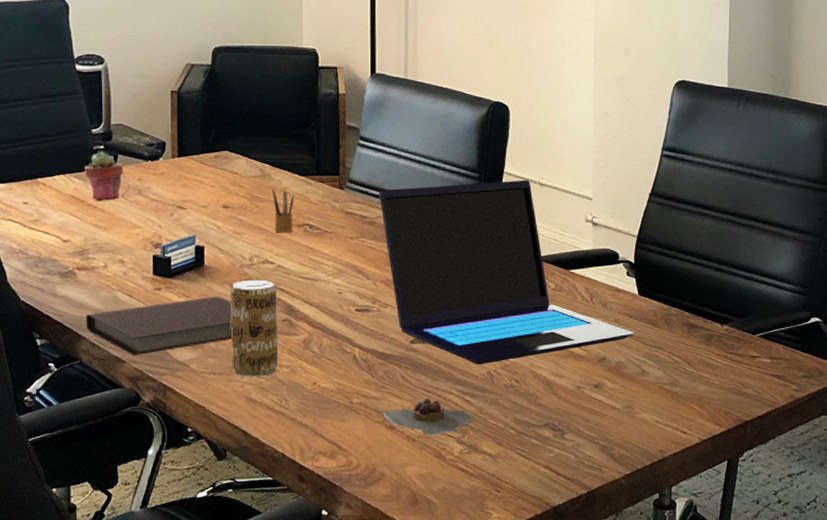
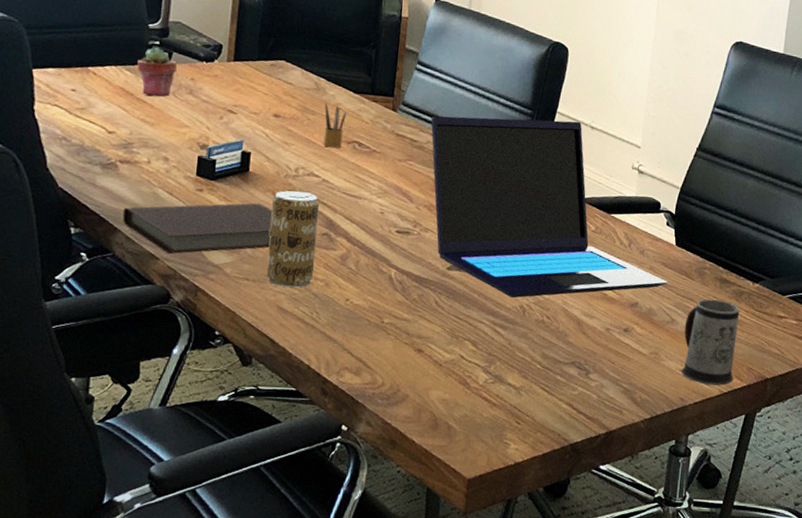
raspberry tart: present [382,397,475,436] -> none [411,324,503,363]
mug: none [656,346,711,434] -> present [681,299,739,386]

